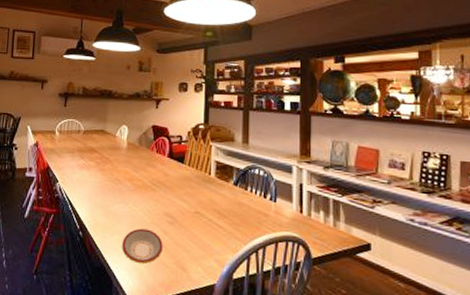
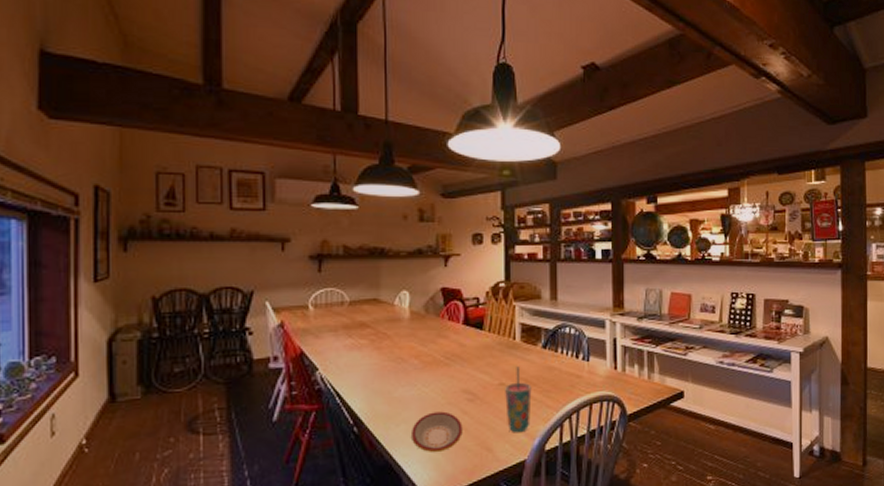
cup: none [199,199,223,259] -> present [505,366,532,433]

